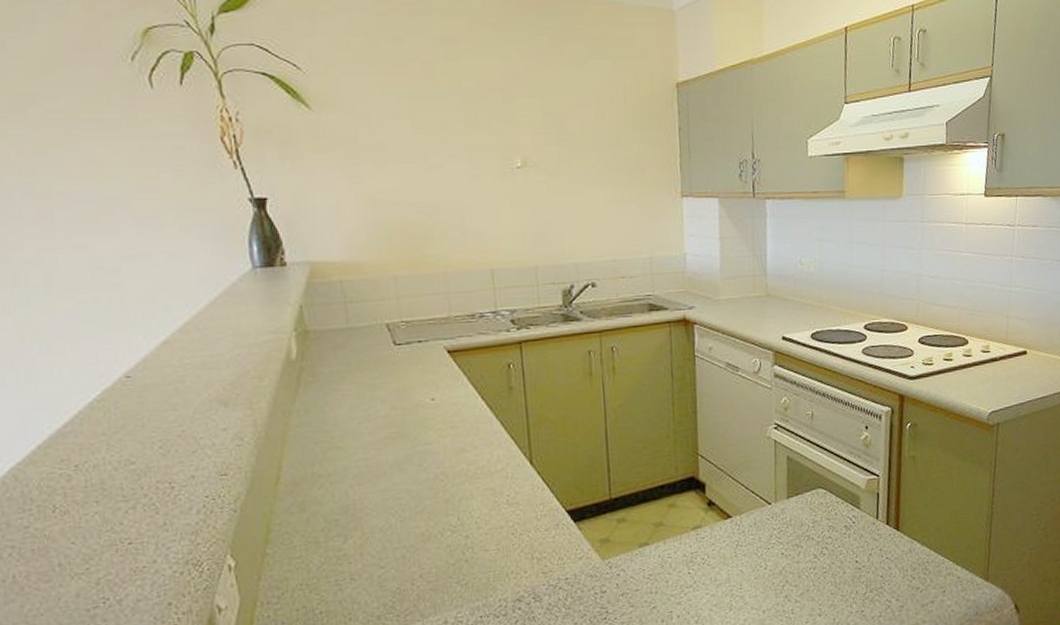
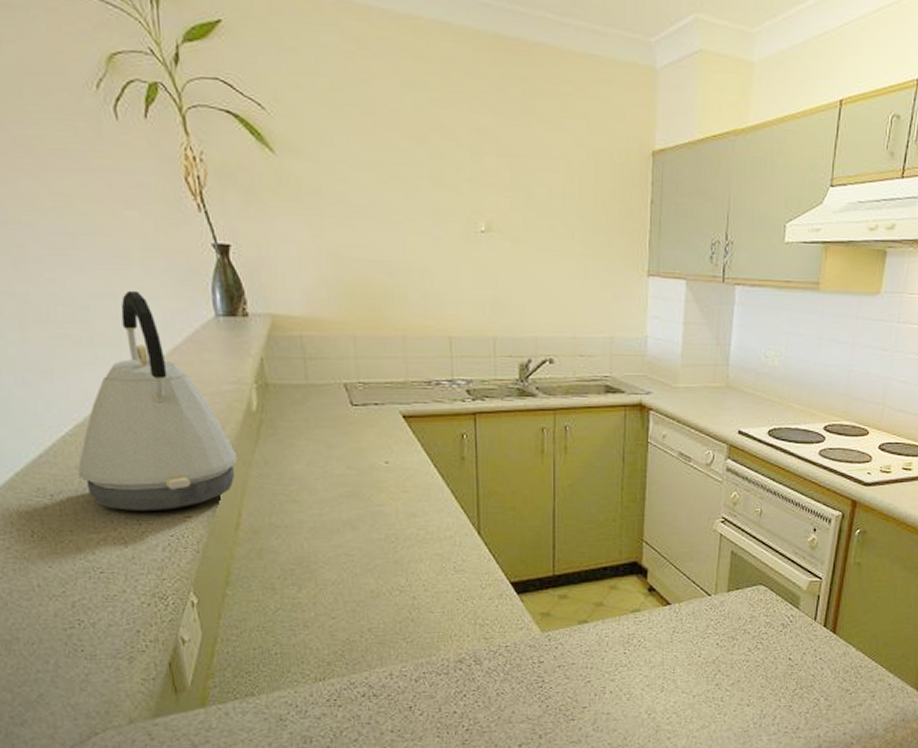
kettle: none [105,249,277,475] -> present [78,290,238,512]

